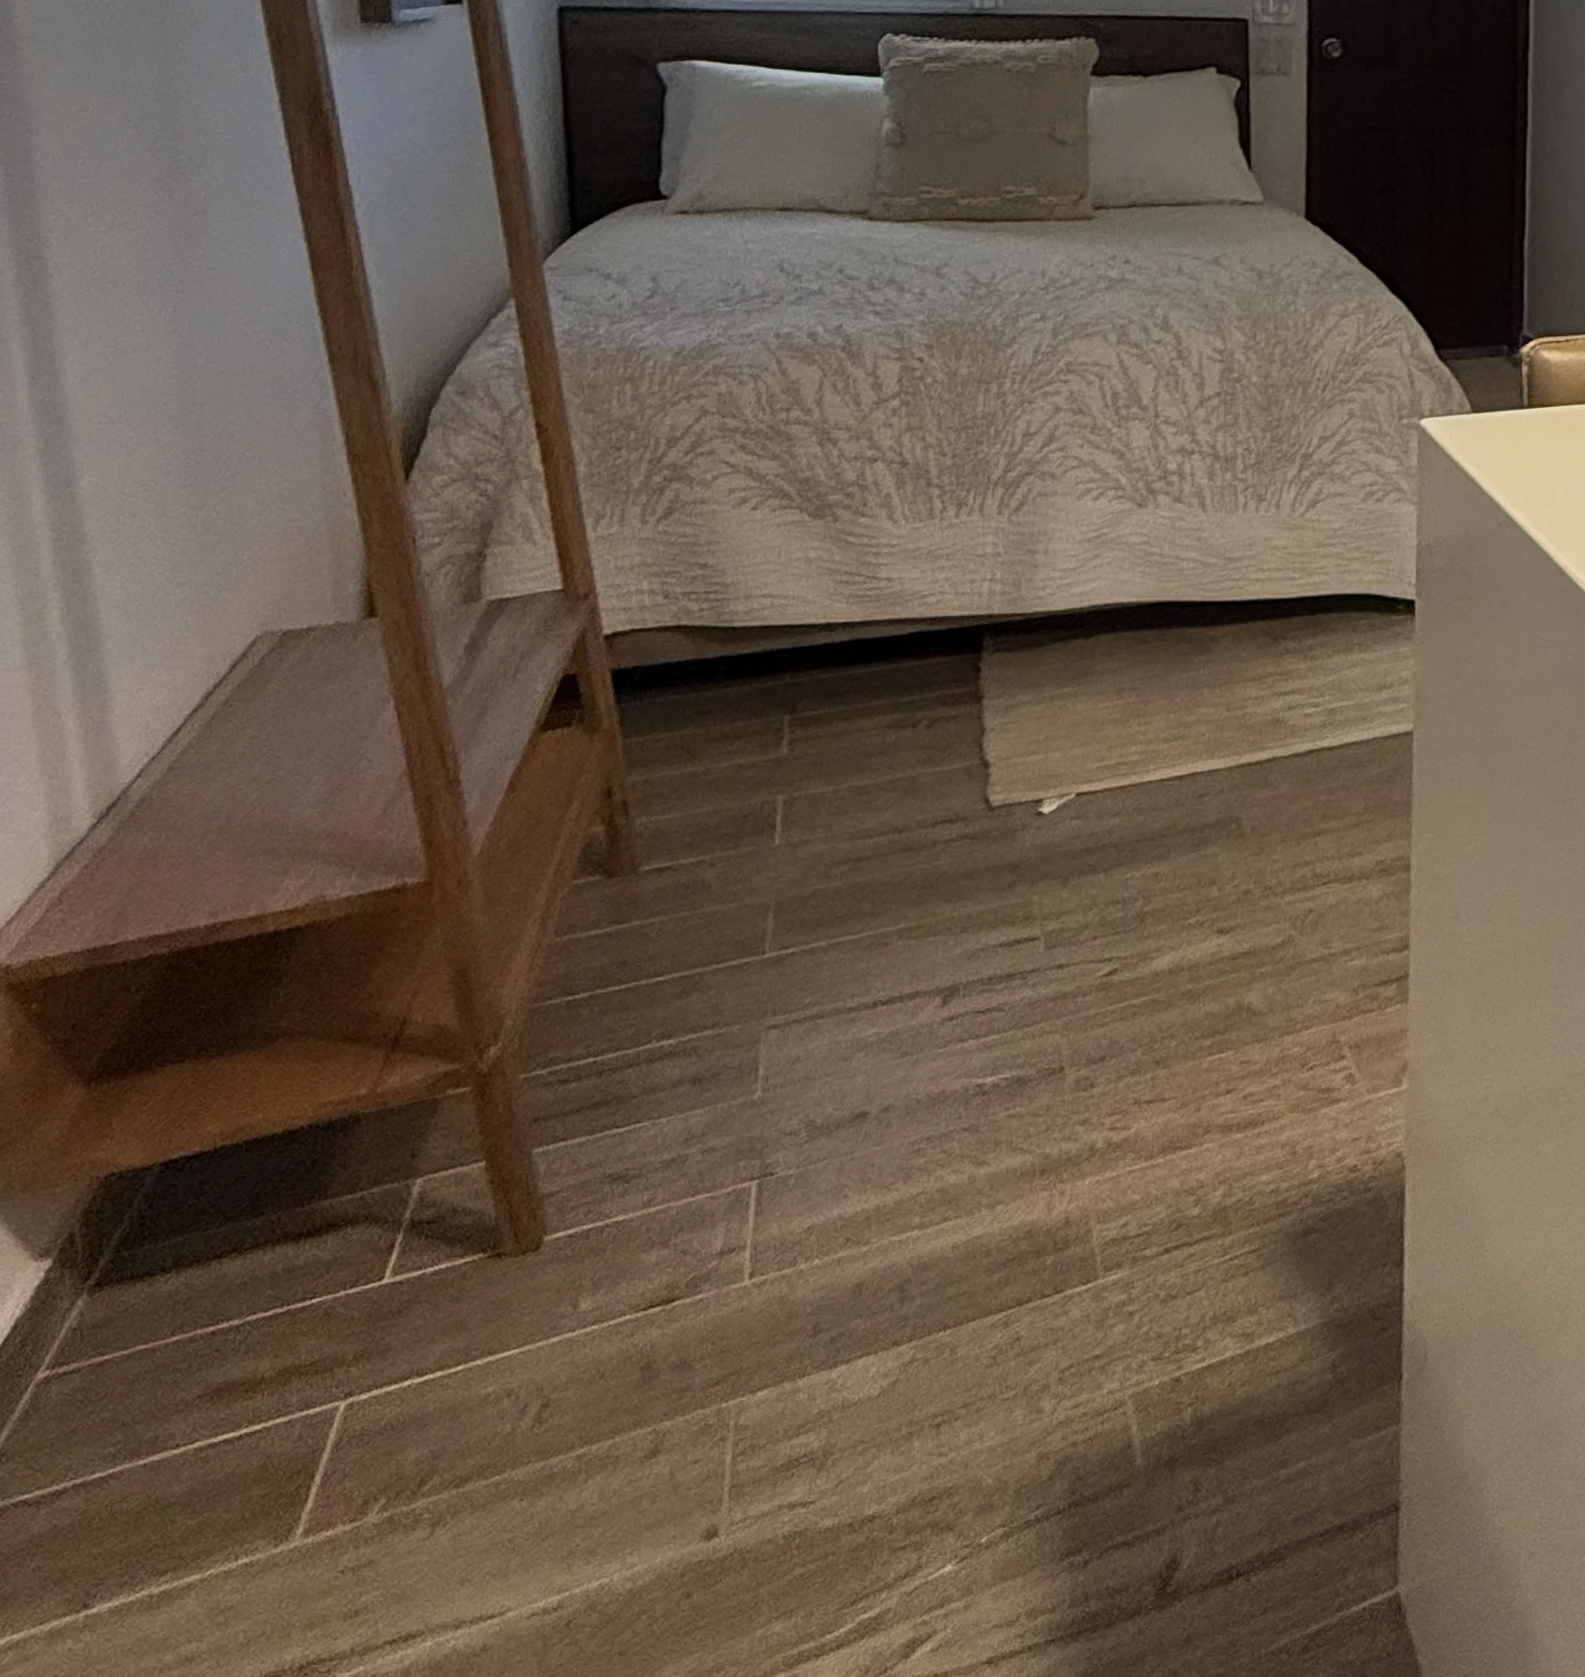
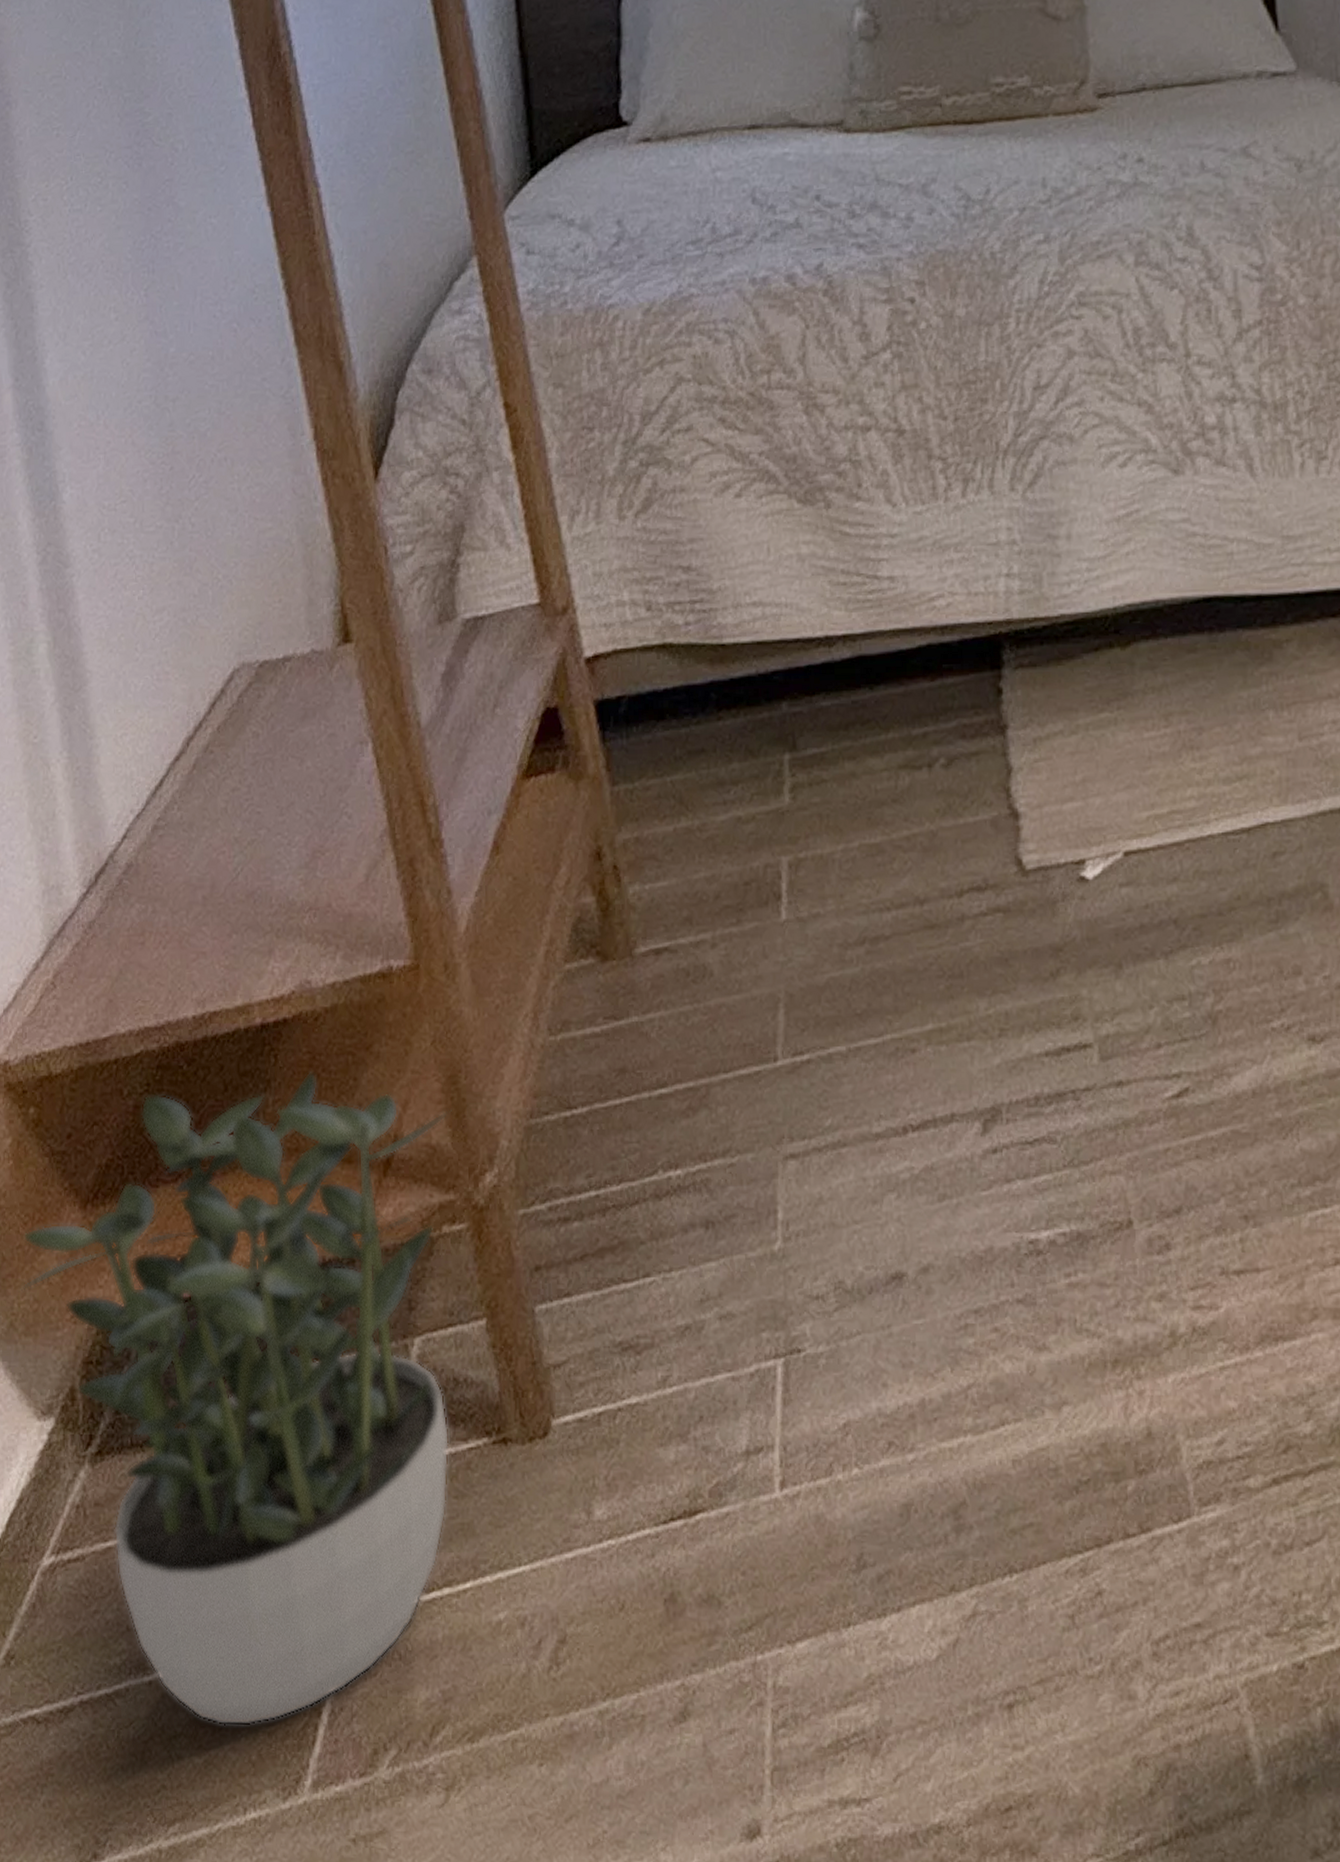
potted plant: none [17,969,460,1493] -> present [19,1072,452,1726]

